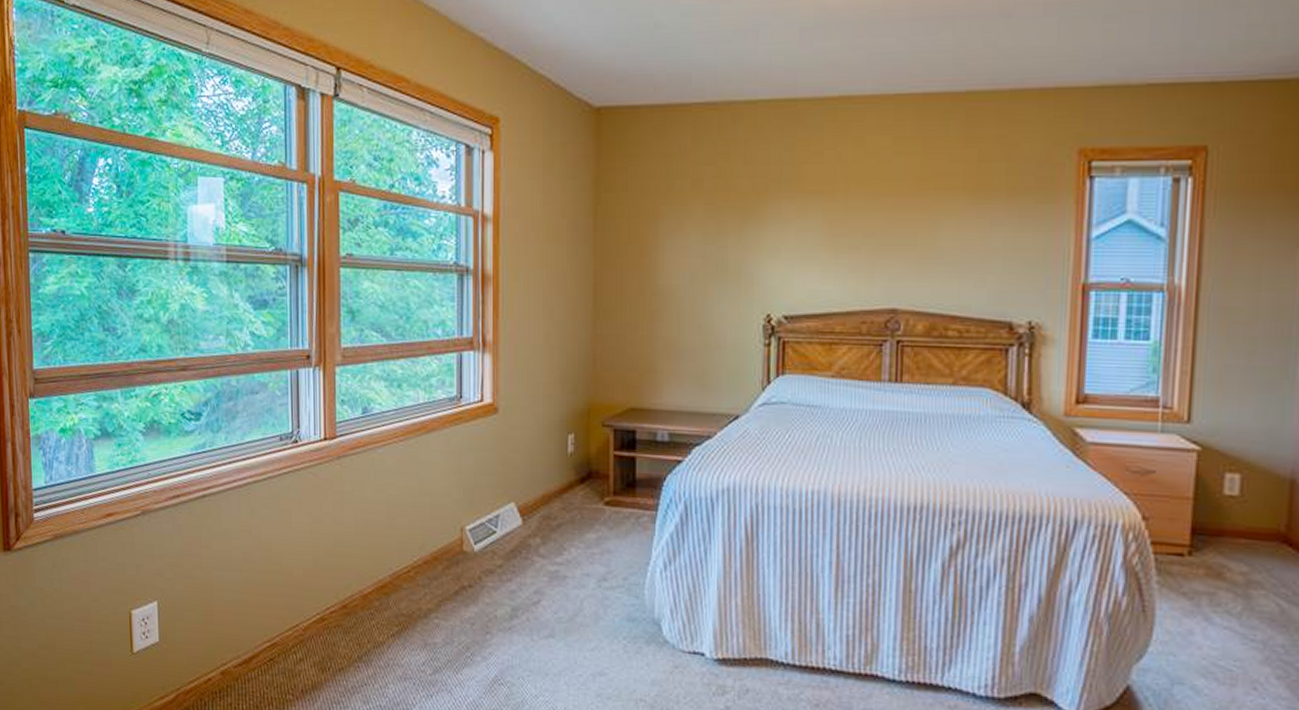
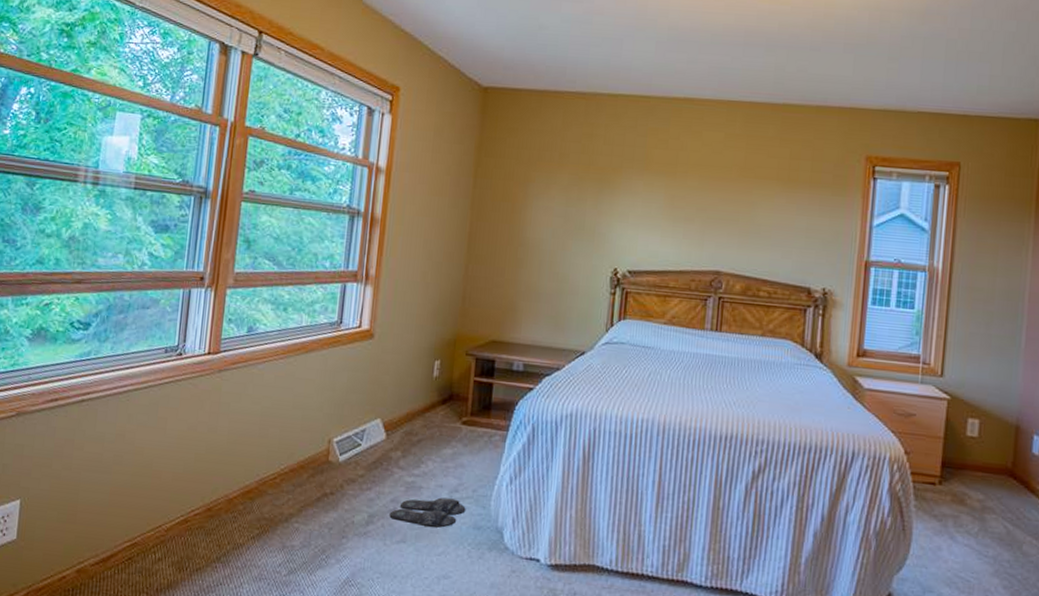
slippers: none [534,587,617,621] -> present [389,497,466,528]

